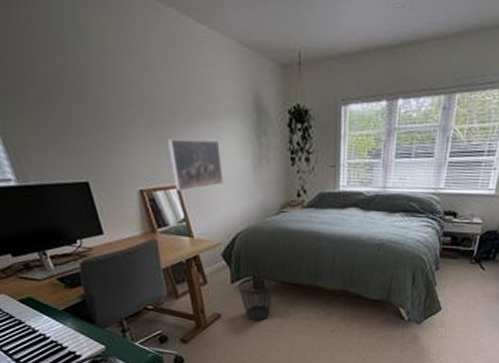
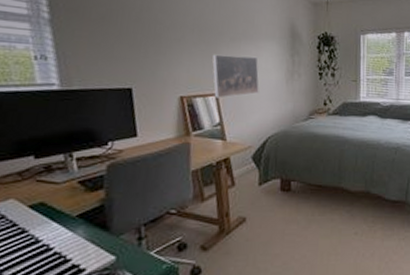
wastebasket: present [239,277,273,321] -> none [266,179,300,224]

